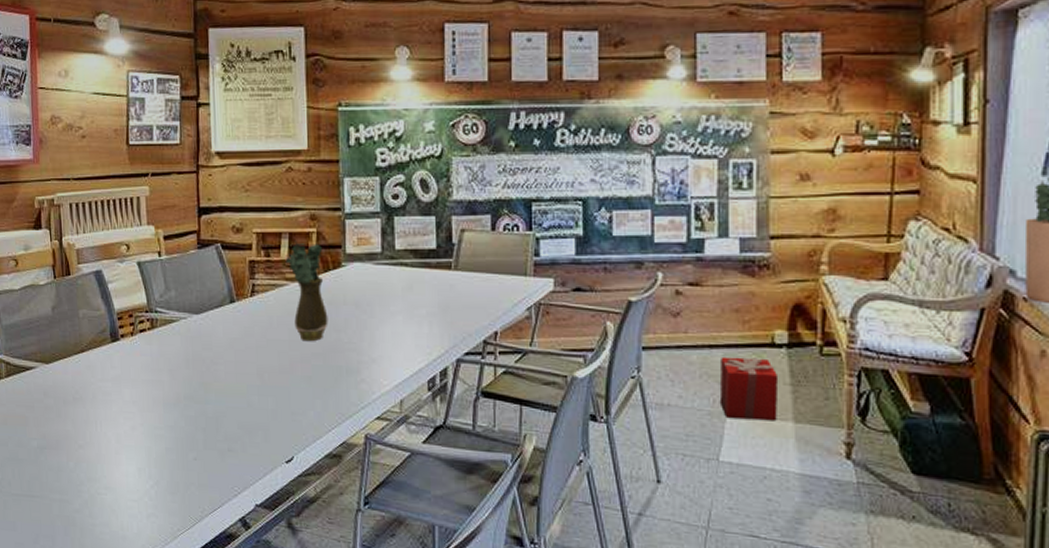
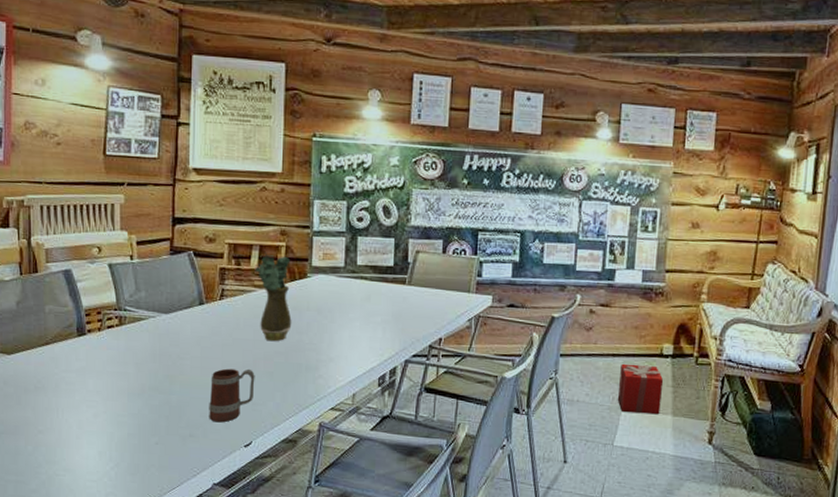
beer mug: none [246,373,293,435] -> present [209,368,255,423]

